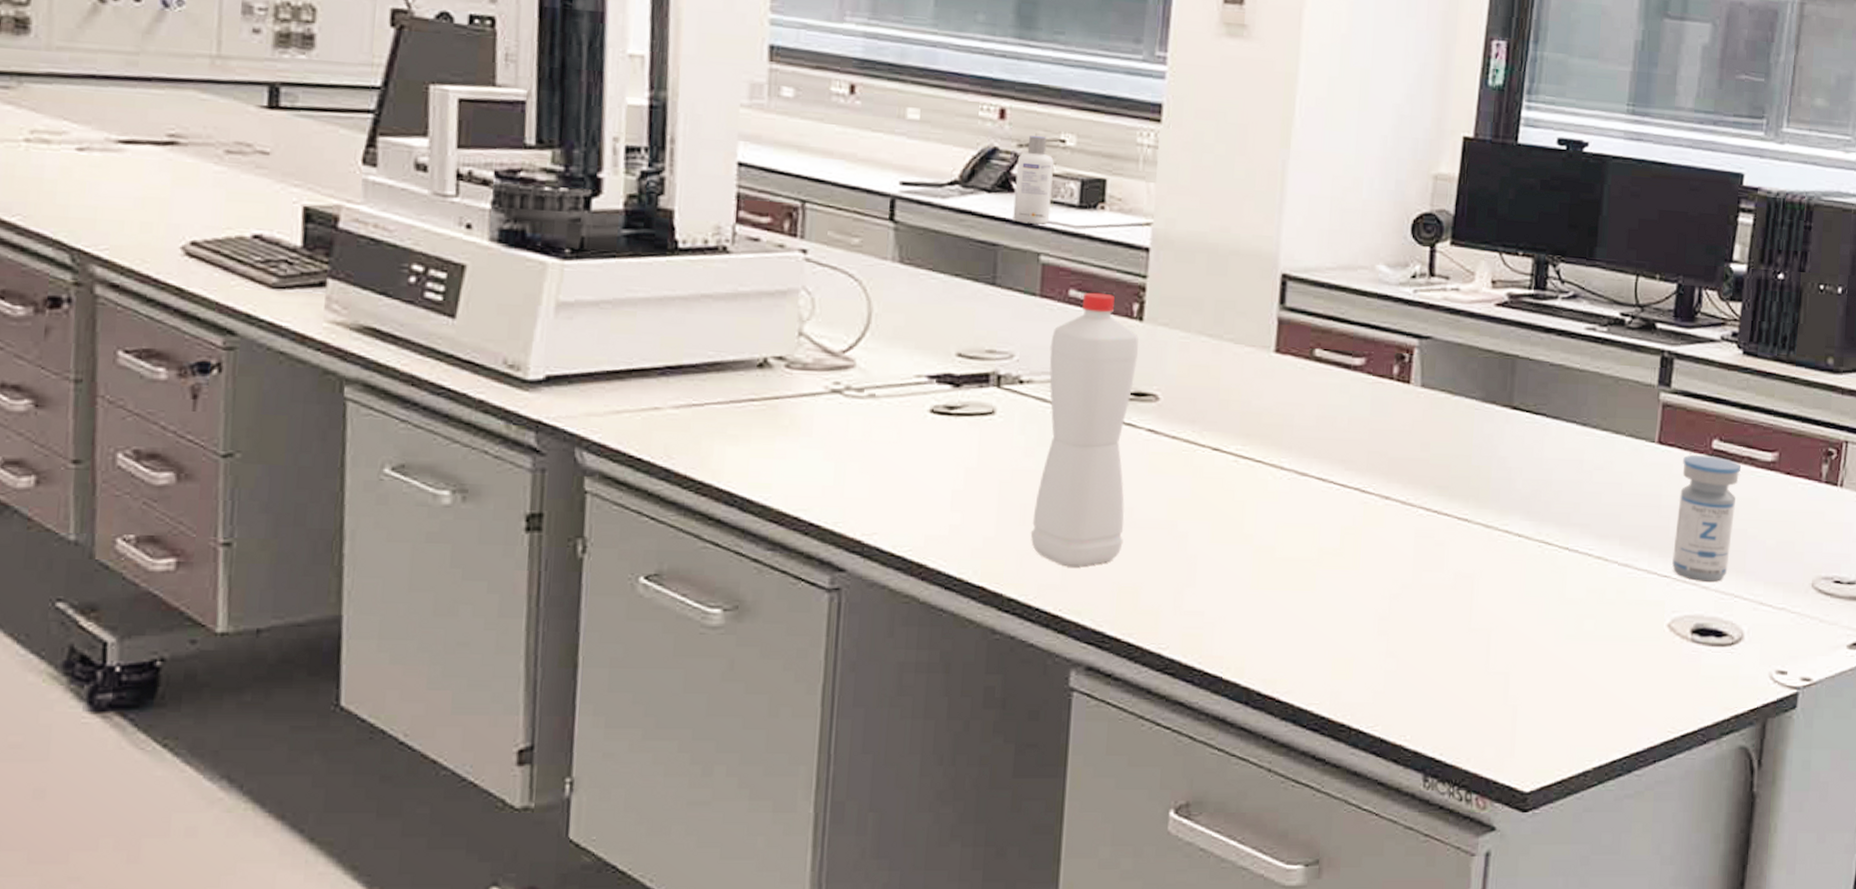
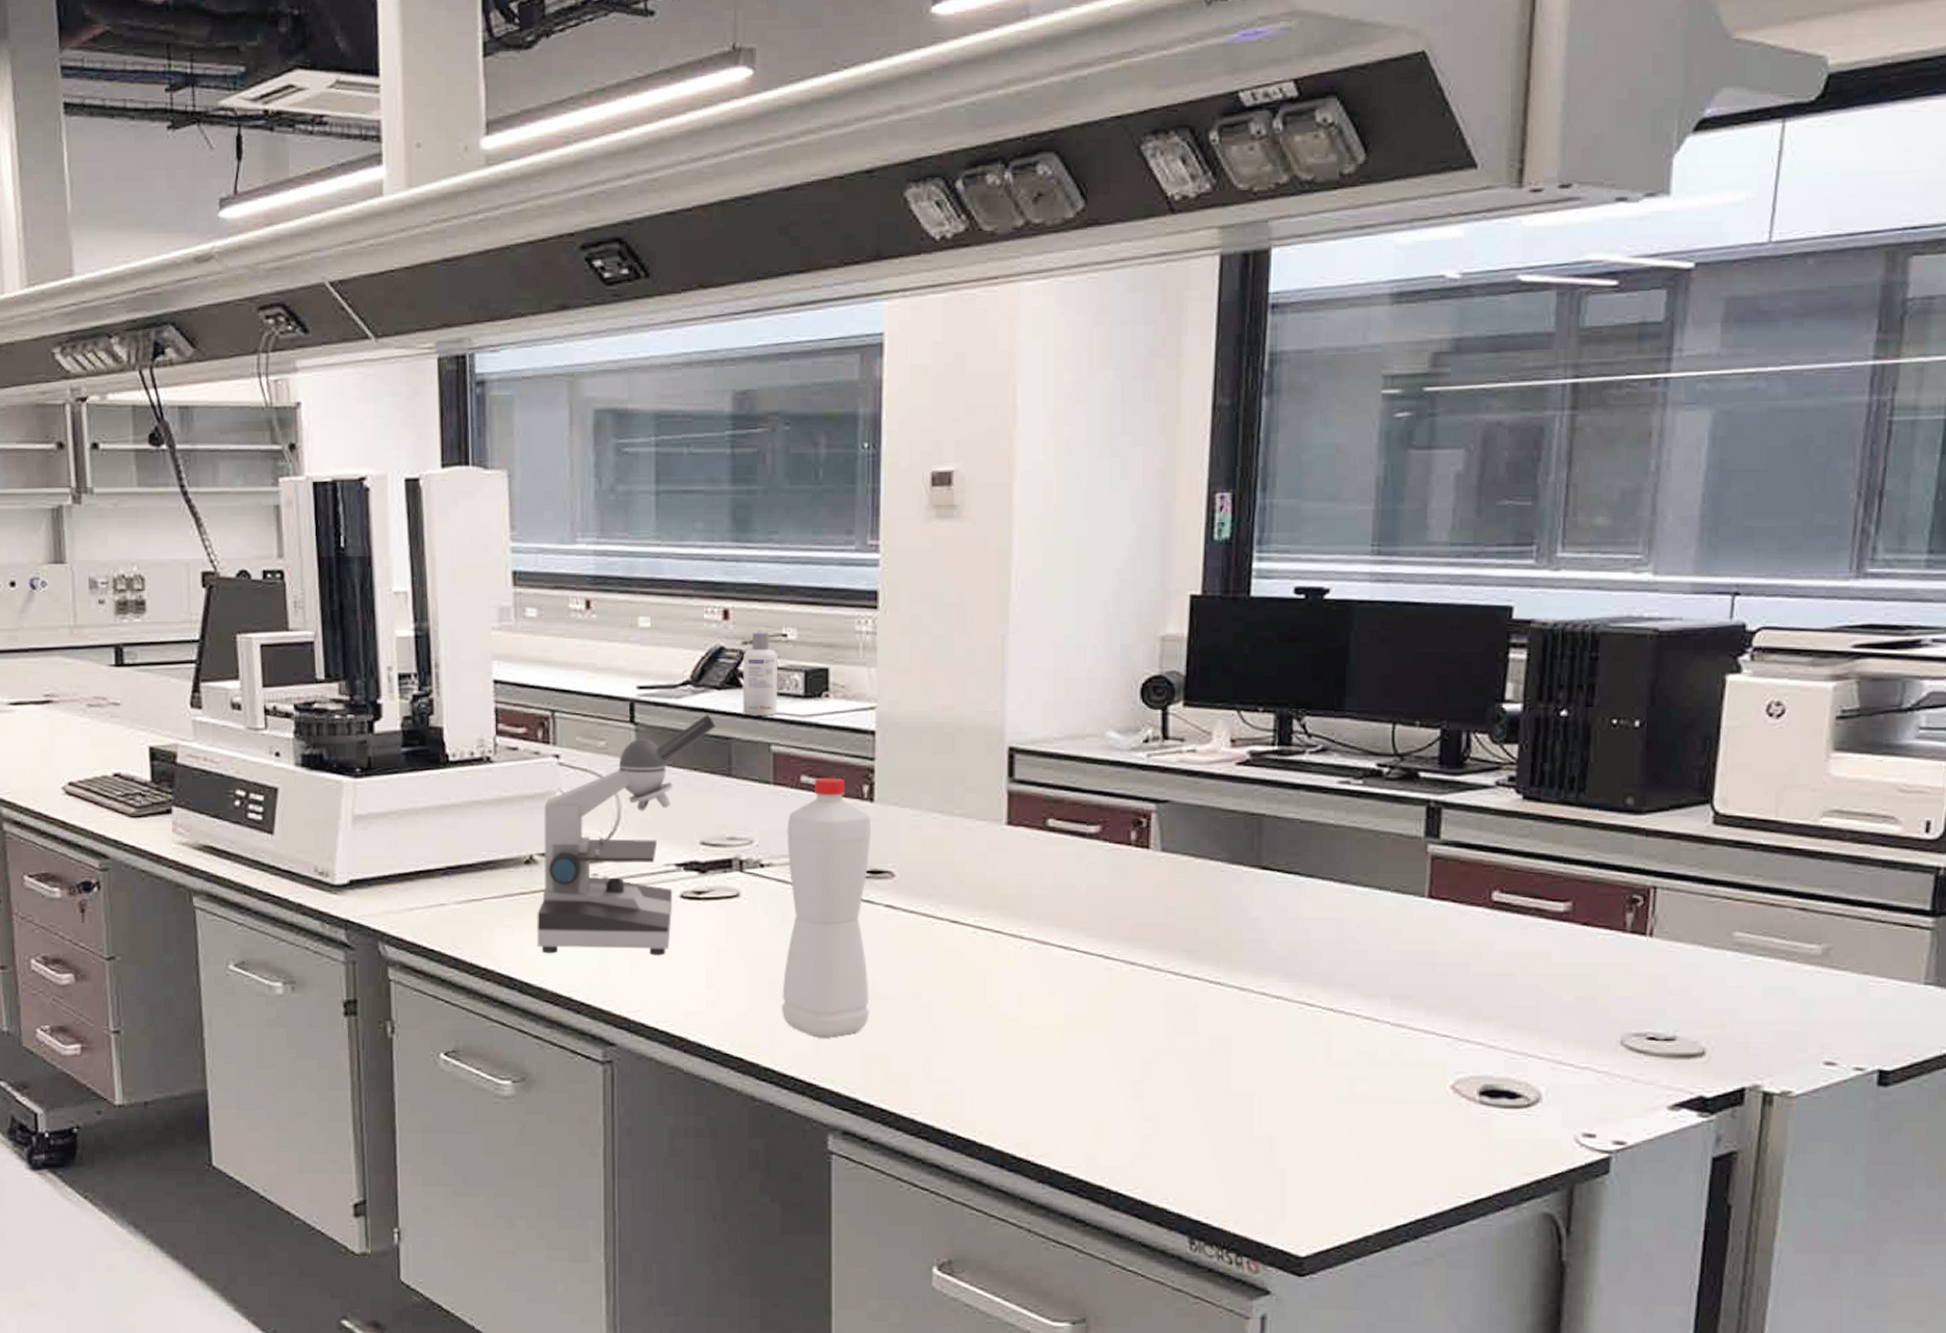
microscope: none [764,217,983,474] -> present [537,714,716,956]
medicine: present [1672,454,1741,582] -> none [1453,908,1527,1040]

